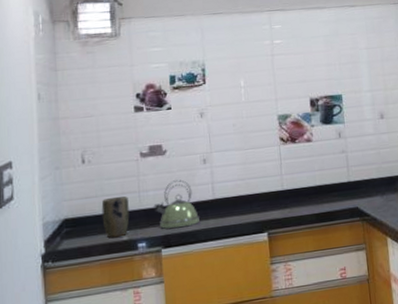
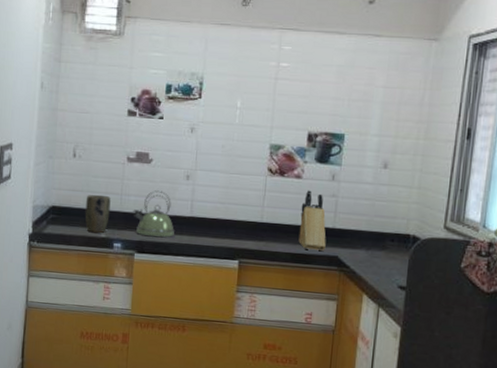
knife block: none [316,151,346,207] -> present [298,190,326,251]

